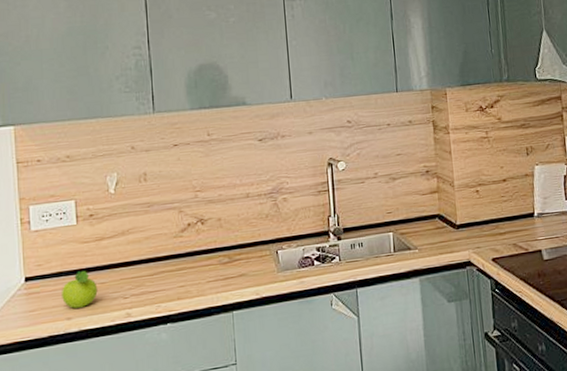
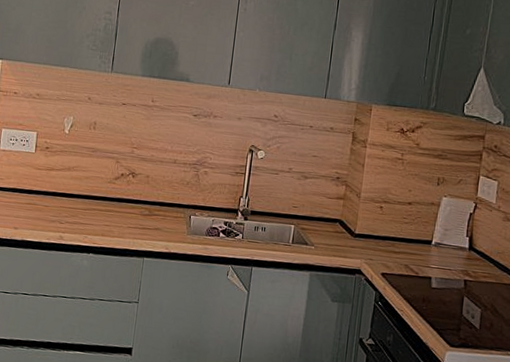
fruit: present [62,271,98,309] -> none [13,192,42,222]

